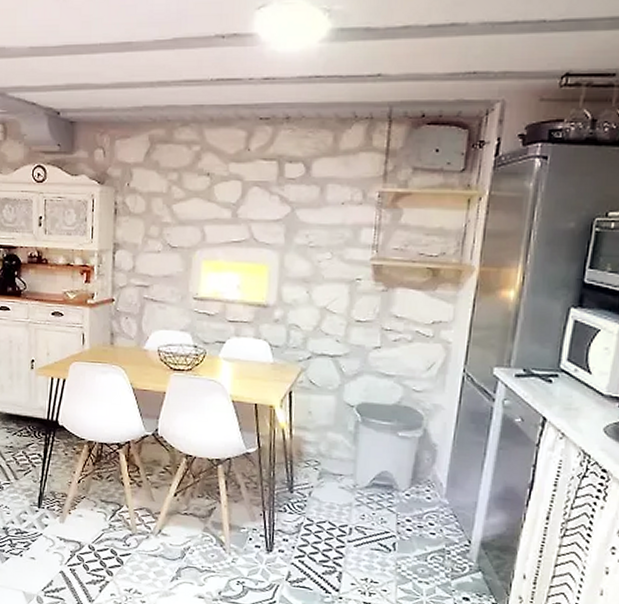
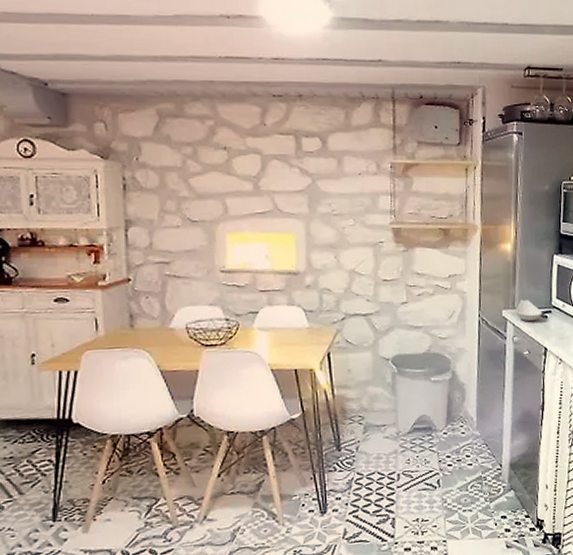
spoon rest: none [510,357,546,384] -> present [515,299,543,321]

